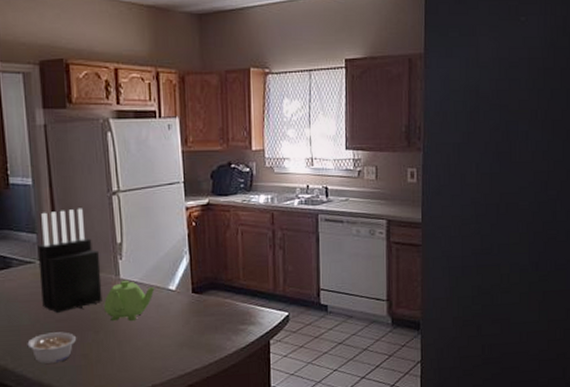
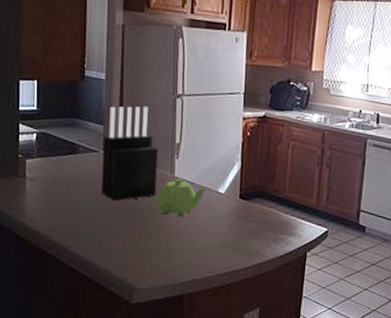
legume: present [27,332,76,364] -> none [83,218,128,247]

